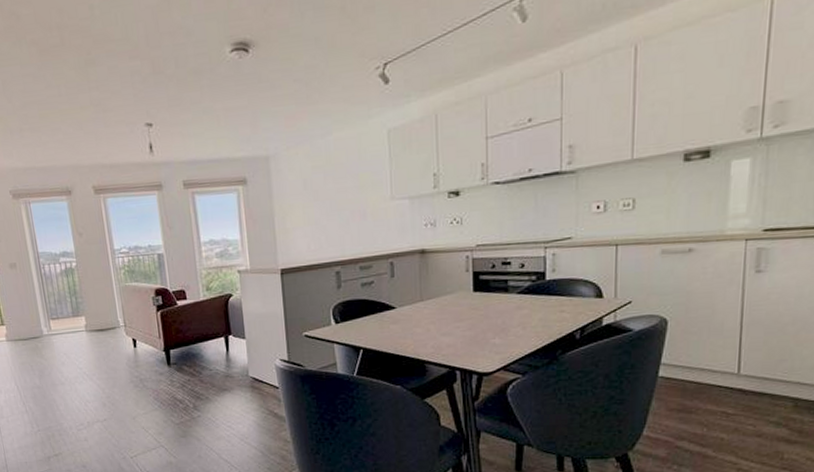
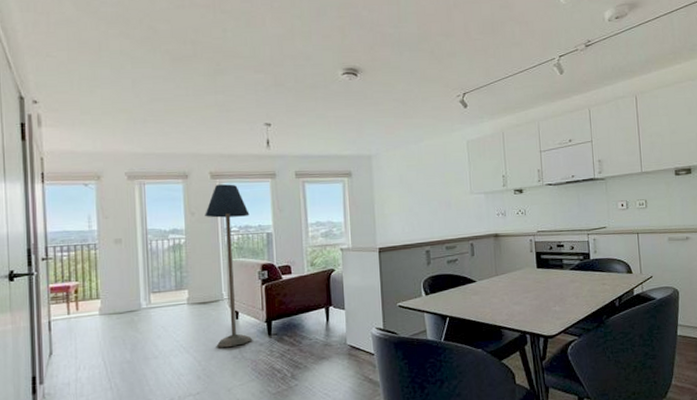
floor lamp: none [92,199,153,376] -> present [205,184,253,348]

